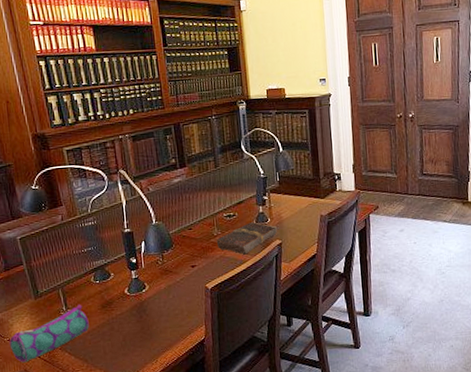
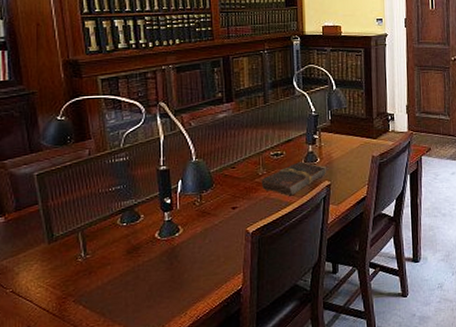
pencil case: present [9,305,89,363] -> none [12,250,111,318]

